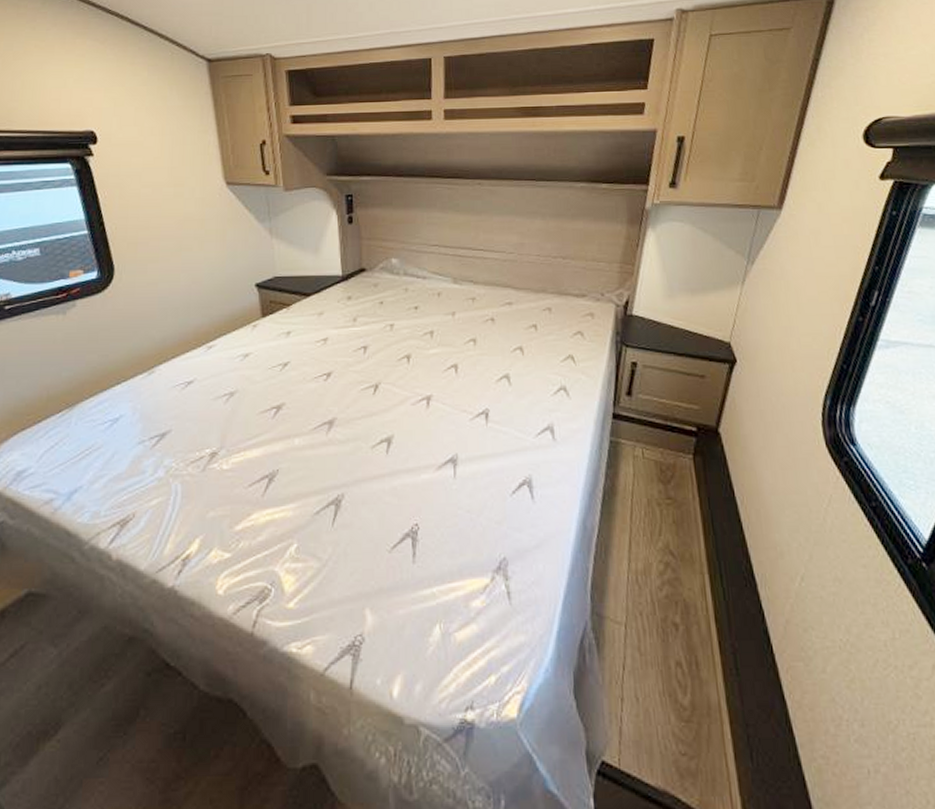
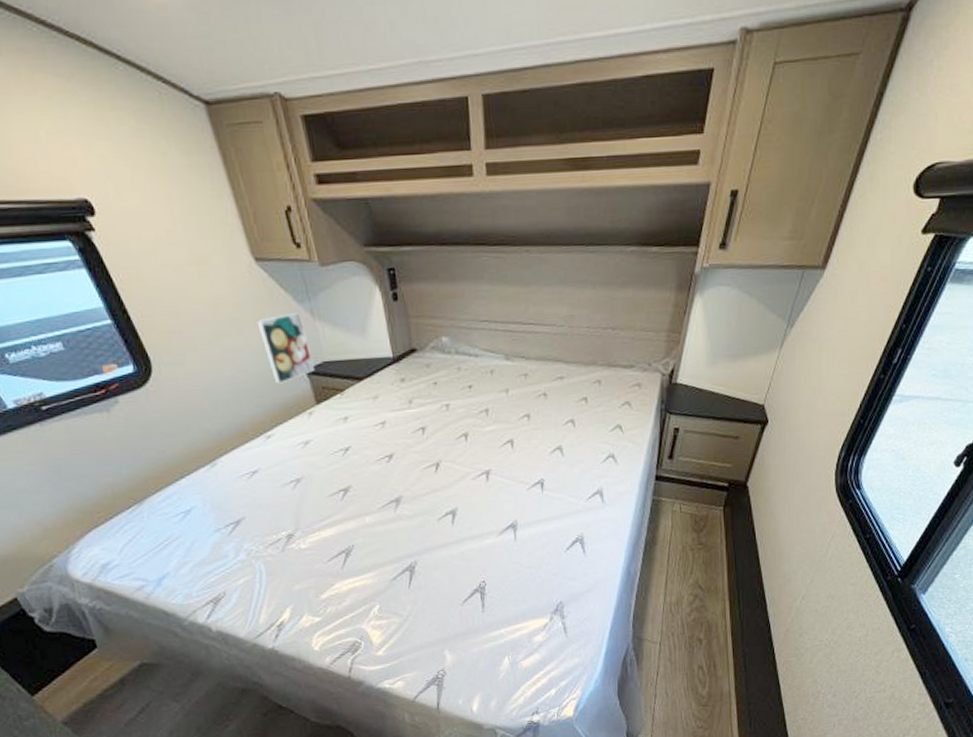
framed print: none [218,231,266,296] -> present [256,312,316,384]

